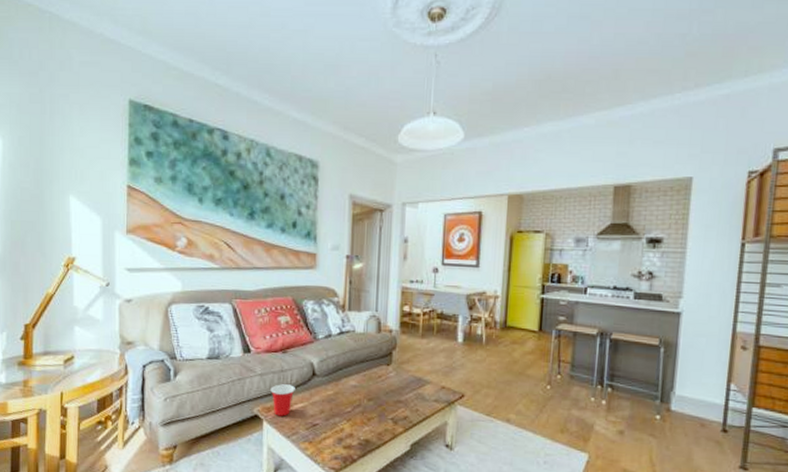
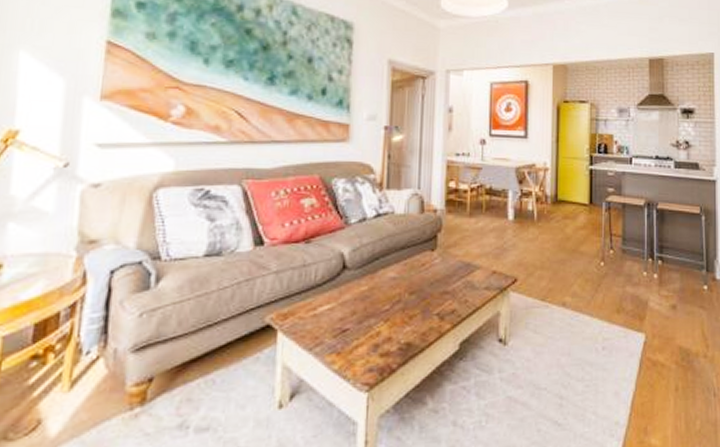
cup: present [270,384,295,417] -> none [288,282,321,324]

